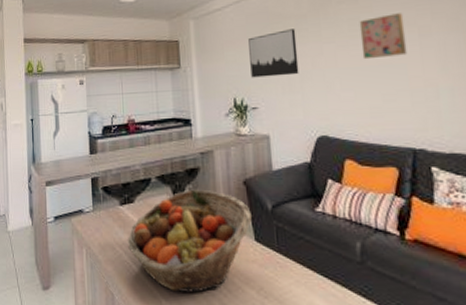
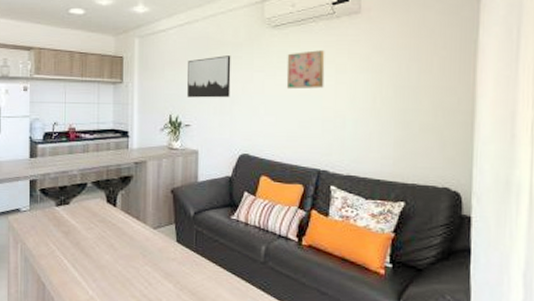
fruit basket: present [128,189,252,293] -> none [61,195,175,285]

